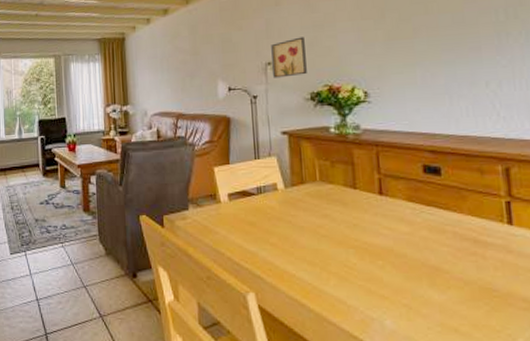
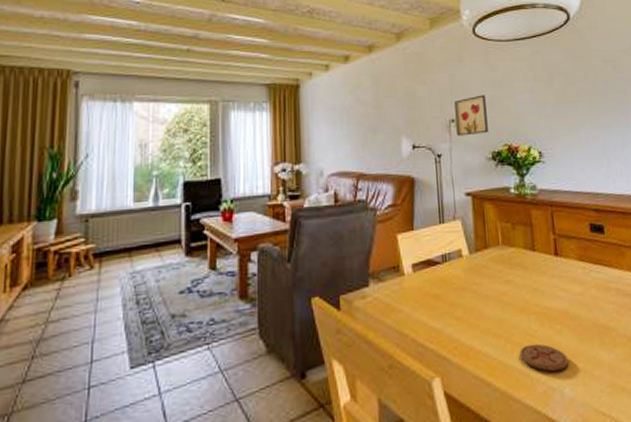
coaster: none [336,275,391,303] -> present [519,343,569,372]

